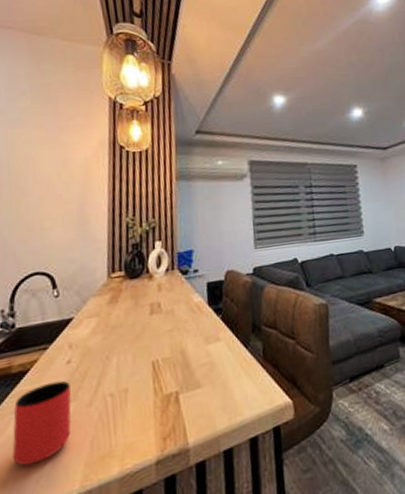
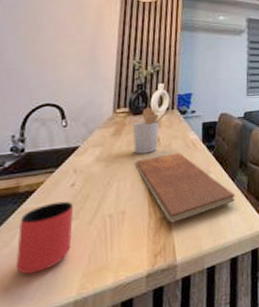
utensil holder: none [130,269,172,323] -> present [133,107,172,154]
chopping board: none [134,318,250,400] -> present [134,153,236,223]

